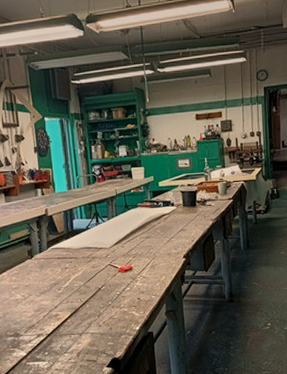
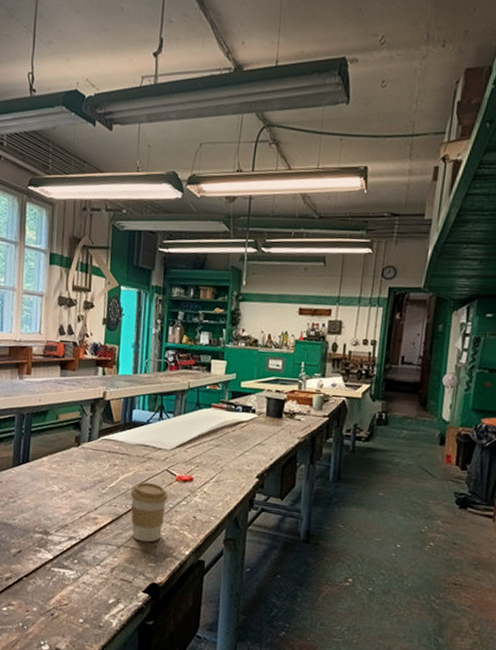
coffee cup: none [82,277,115,327] -> present [130,482,169,543]

